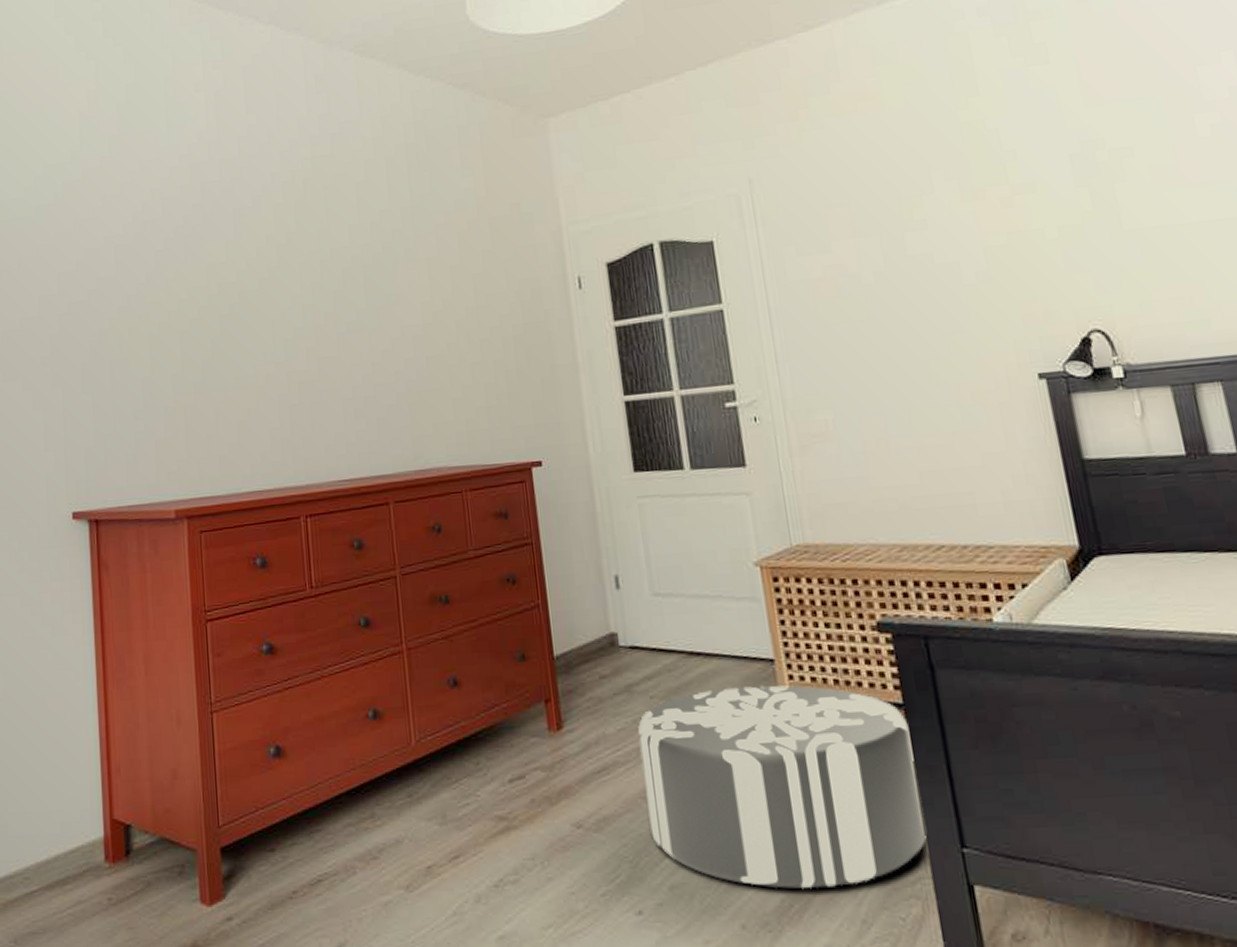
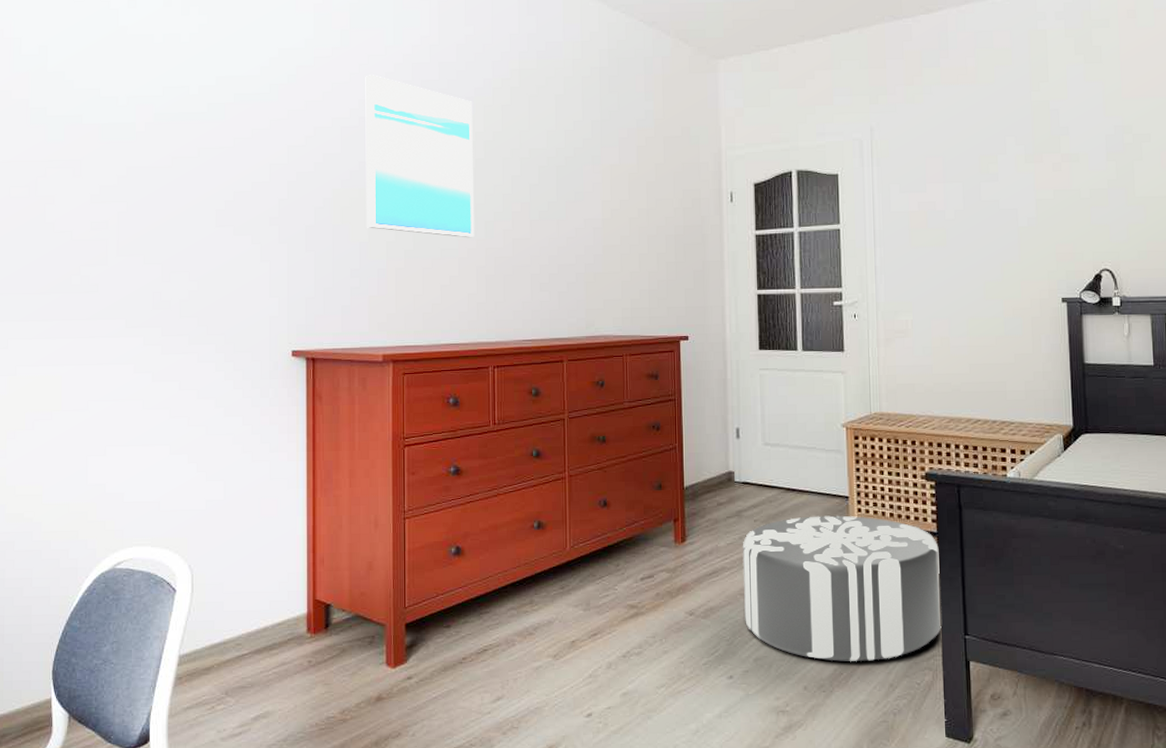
wall art: none [138,182,273,362] -> present [365,75,475,238]

